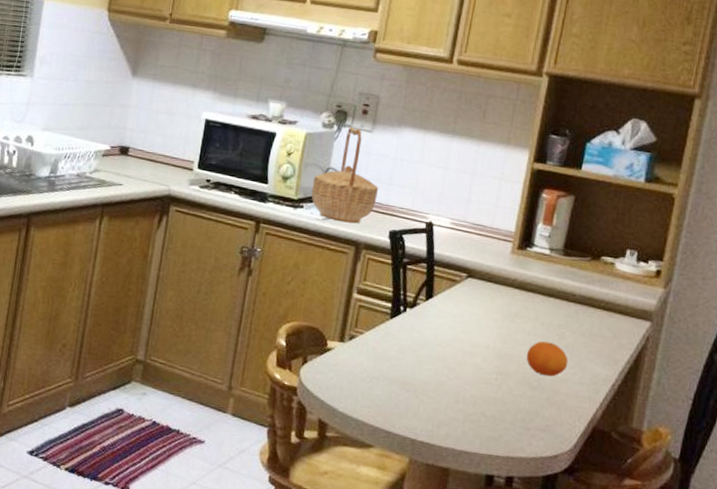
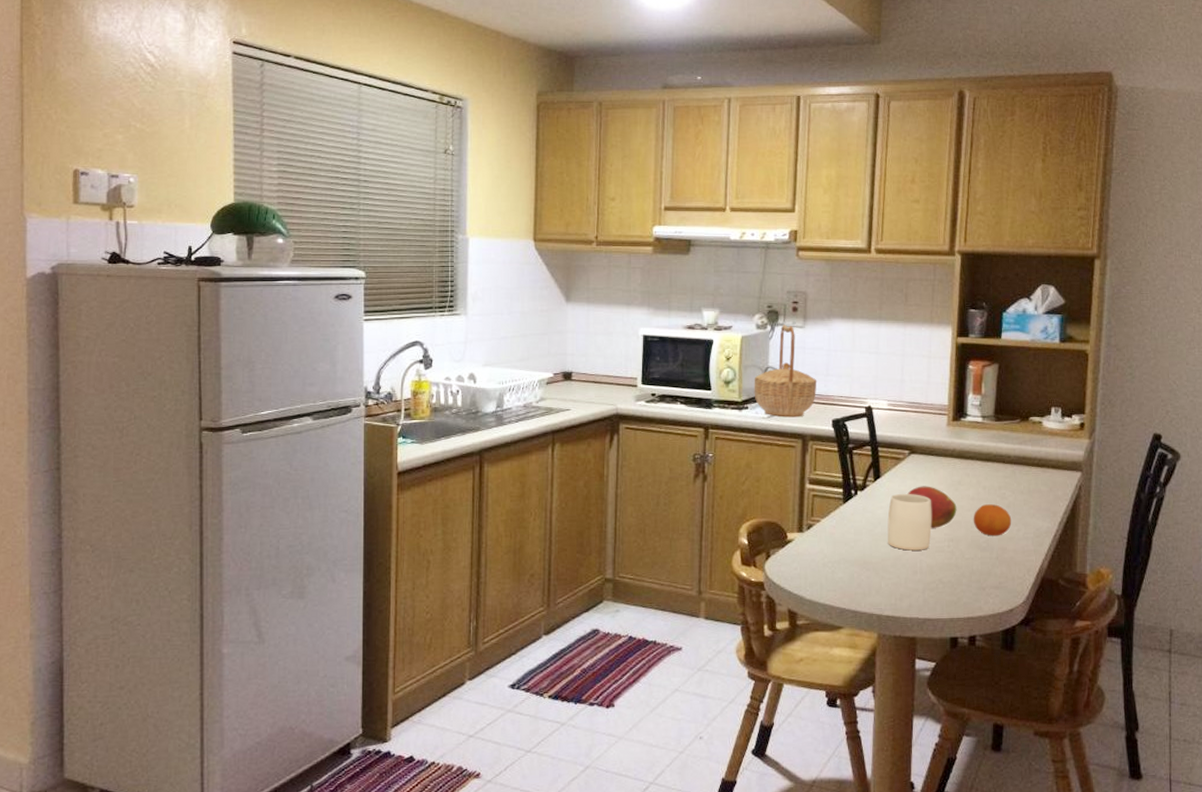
mug: none [432,316,485,380] -> present [887,493,933,551]
fruit: none [459,312,511,359] -> present [907,486,957,528]

